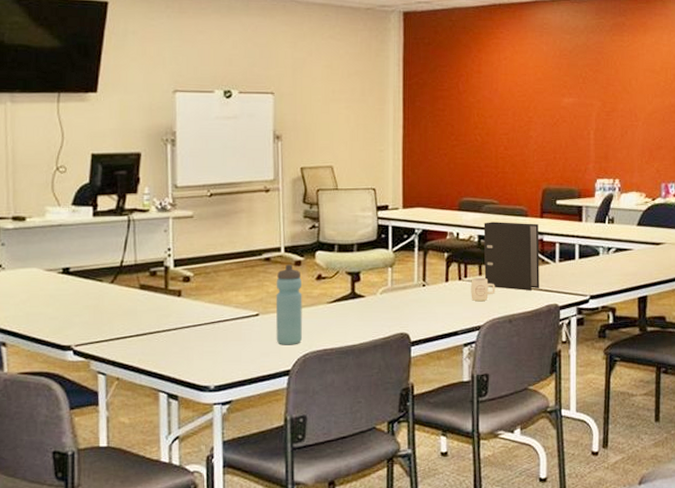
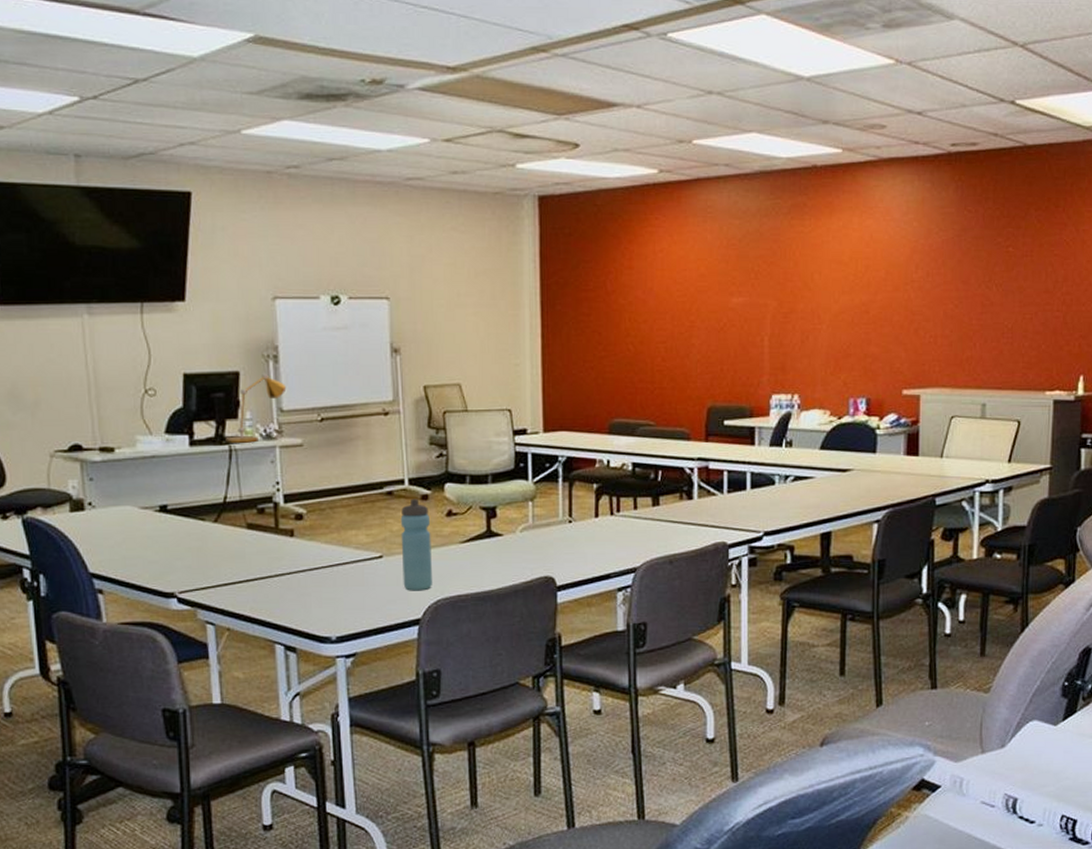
desk lamp: none [125,154,182,215] -> present [226,373,287,444]
mug: present [471,277,495,302] -> none [625,512,653,540]
binder: present [483,222,539,291] -> none [638,447,704,527]

